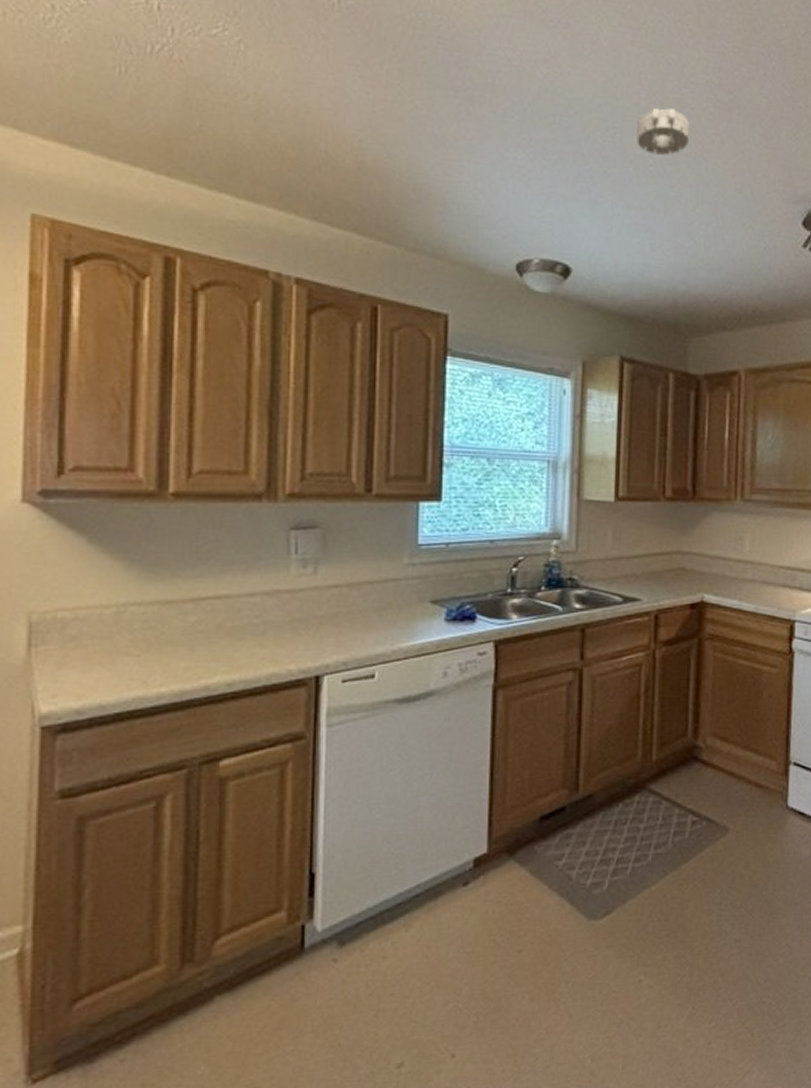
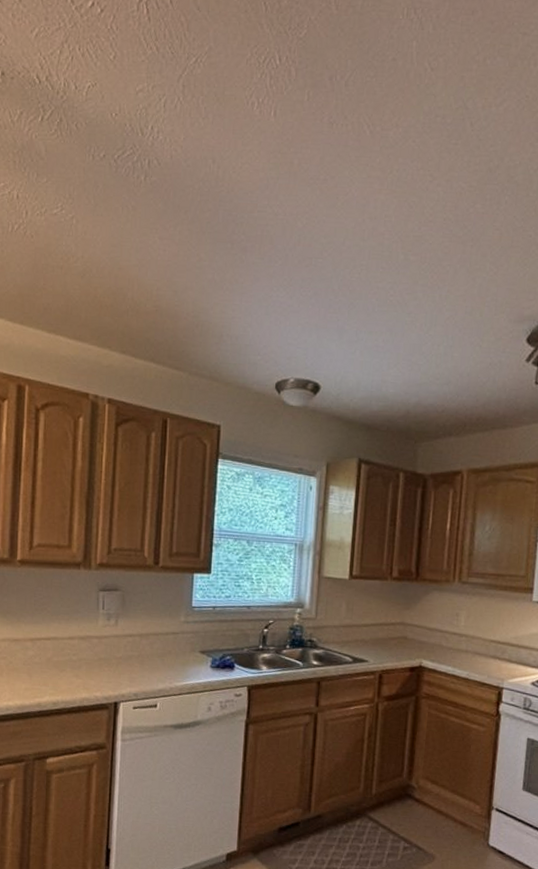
smoke detector: present [637,108,689,156] -> none [380,245,427,286]

